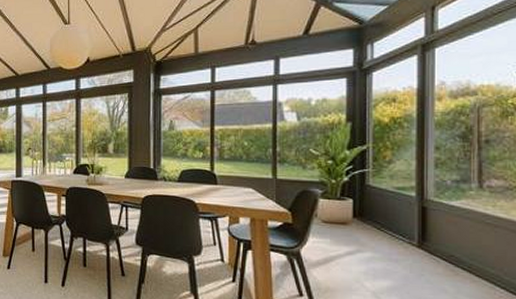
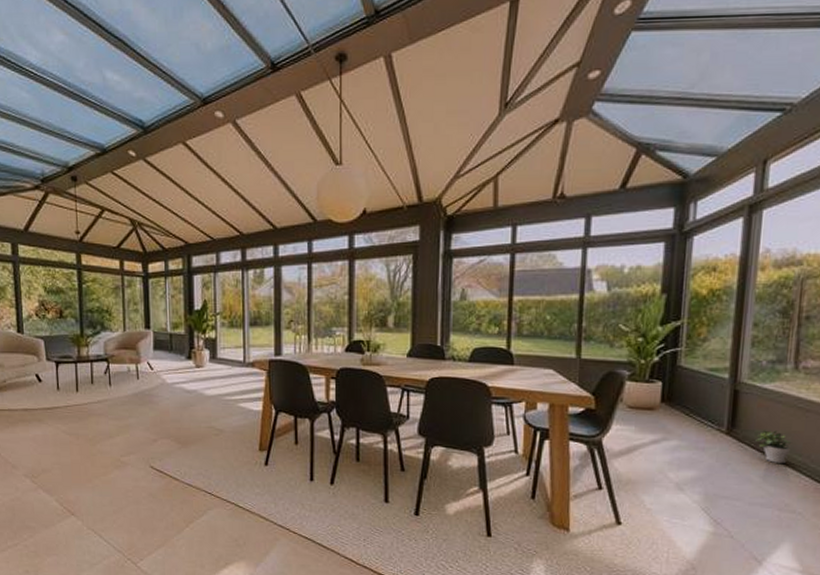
potted plant: none [447,244,483,276] -> present [755,430,792,464]

